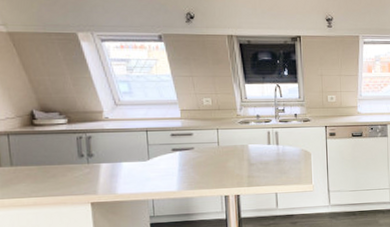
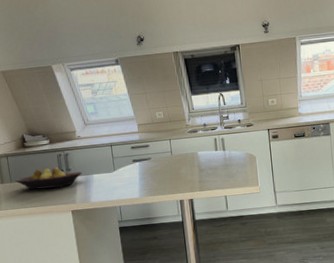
fruit bowl: none [18,150,108,176] -> present [15,166,82,190]

